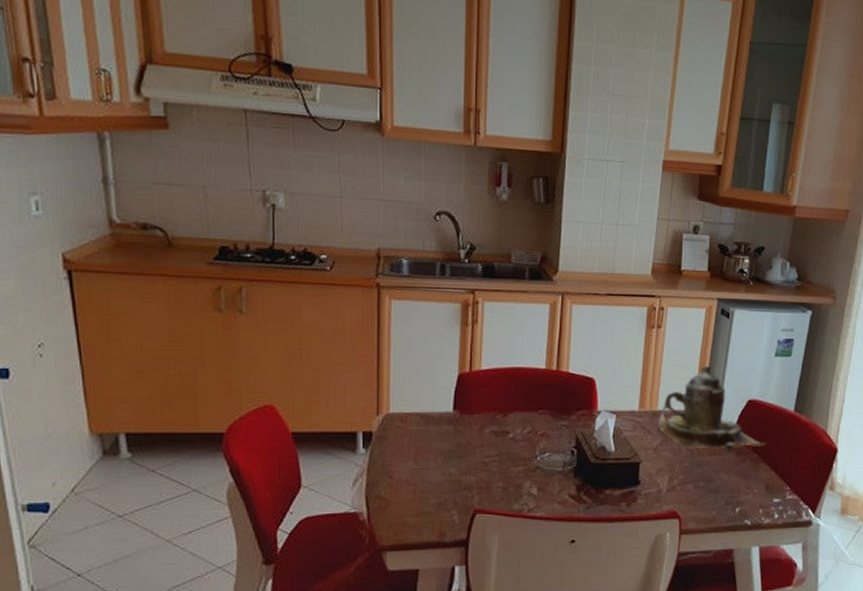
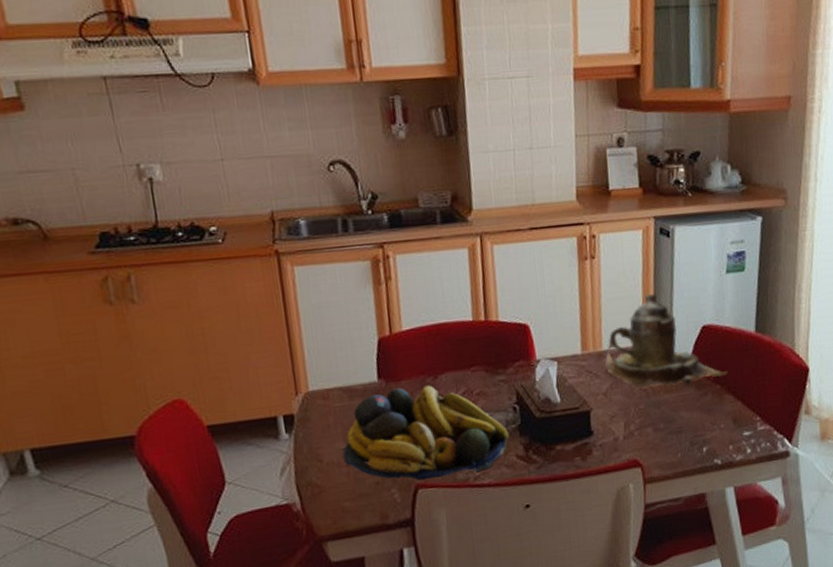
fruit bowl: none [412,420,565,507] -> present [342,385,509,481]

